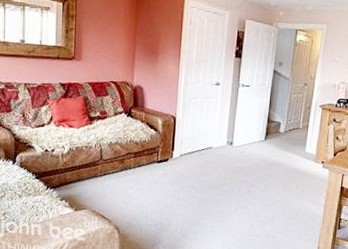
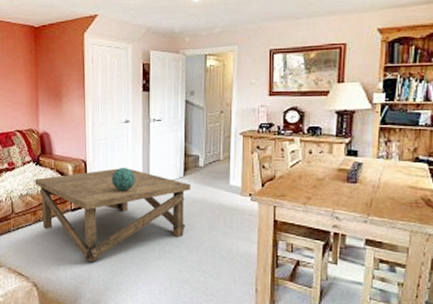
coffee table: none [125,126,271,212] -> present [34,168,191,263]
decorative sphere: none [197,126,220,149] -> present [111,167,135,191]

